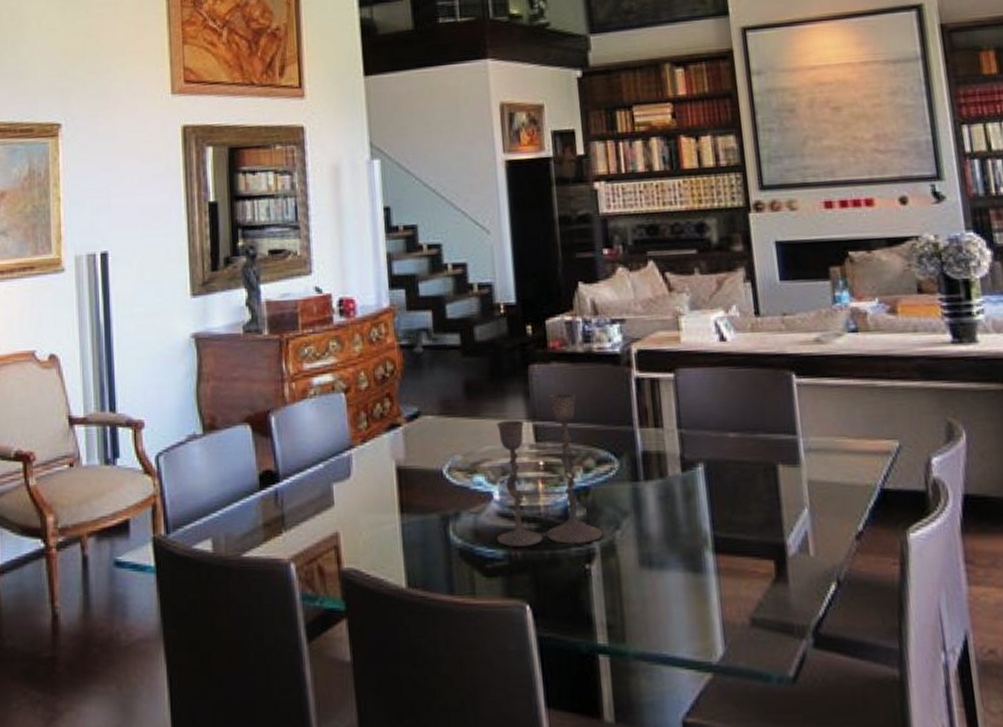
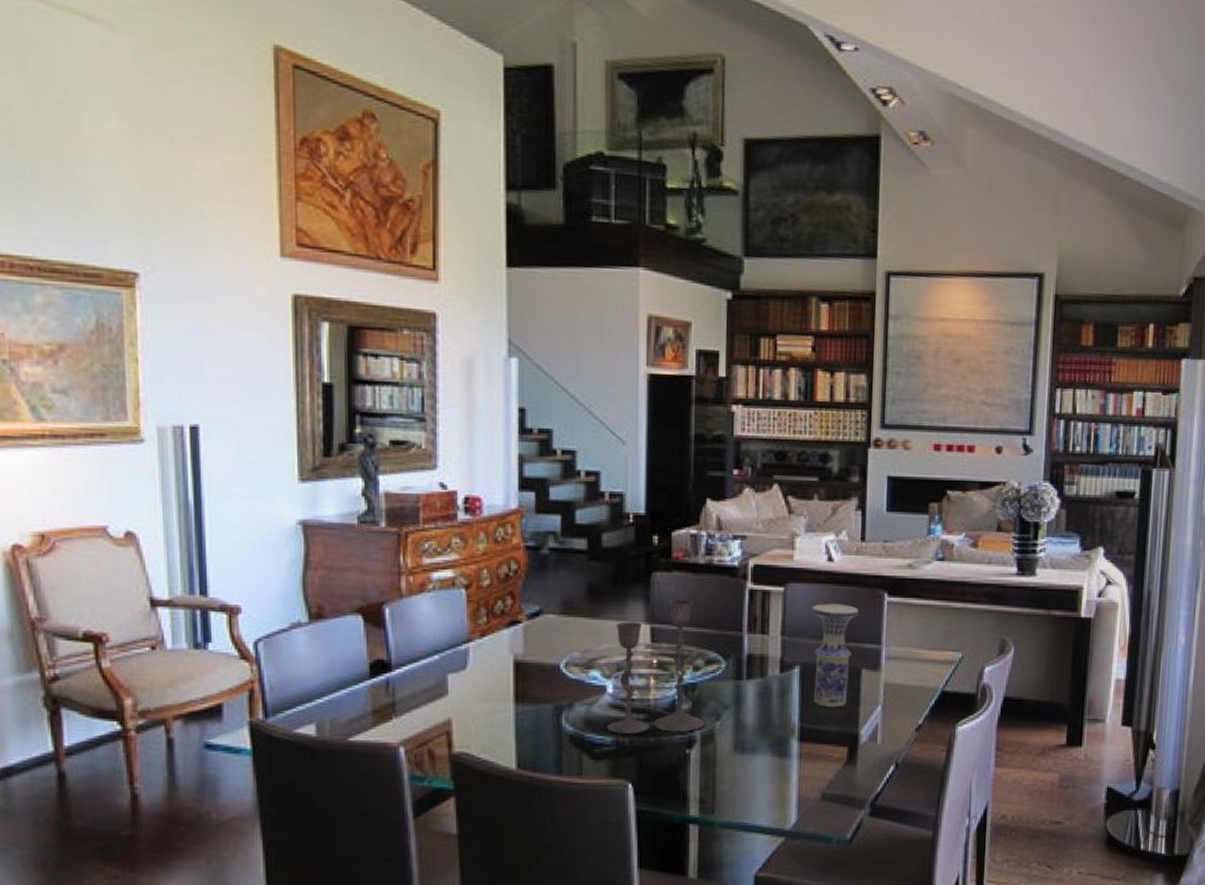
vase: none [708,389,765,512] -> present [812,603,859,708]

